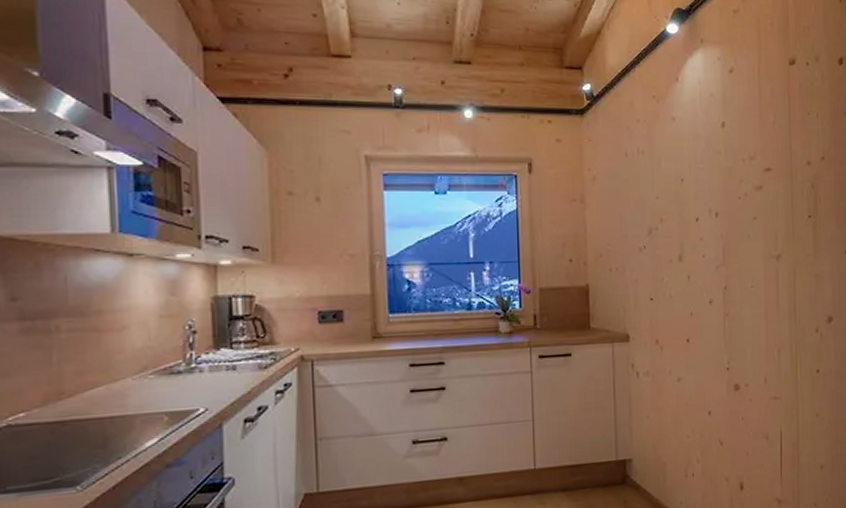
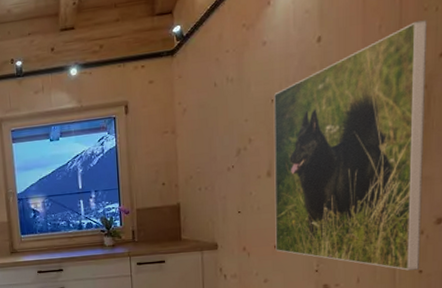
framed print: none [683,123,817,370] -> present [273,20,427,271]

